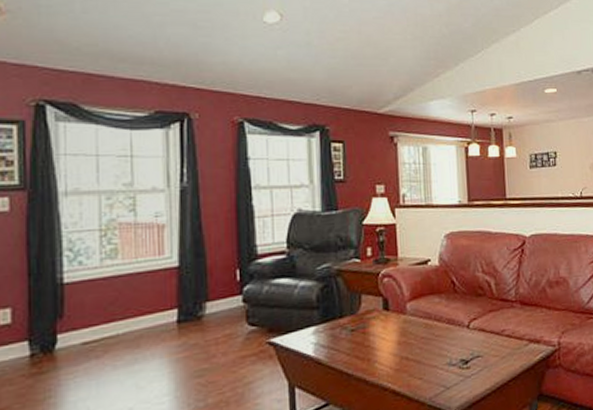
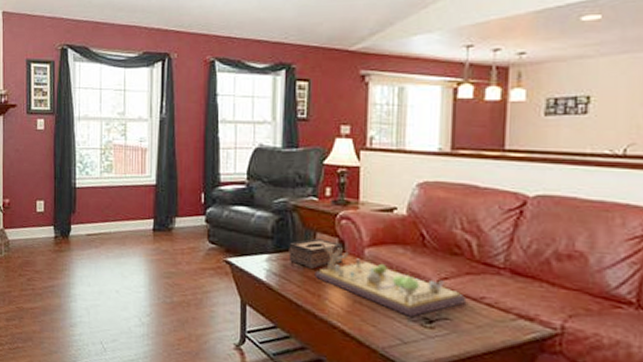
tissue box: none [335,300,389,333] -> present [288,239,344,269]
gameboard: none [363,305,492,362] -> present [314,244,467,317]

